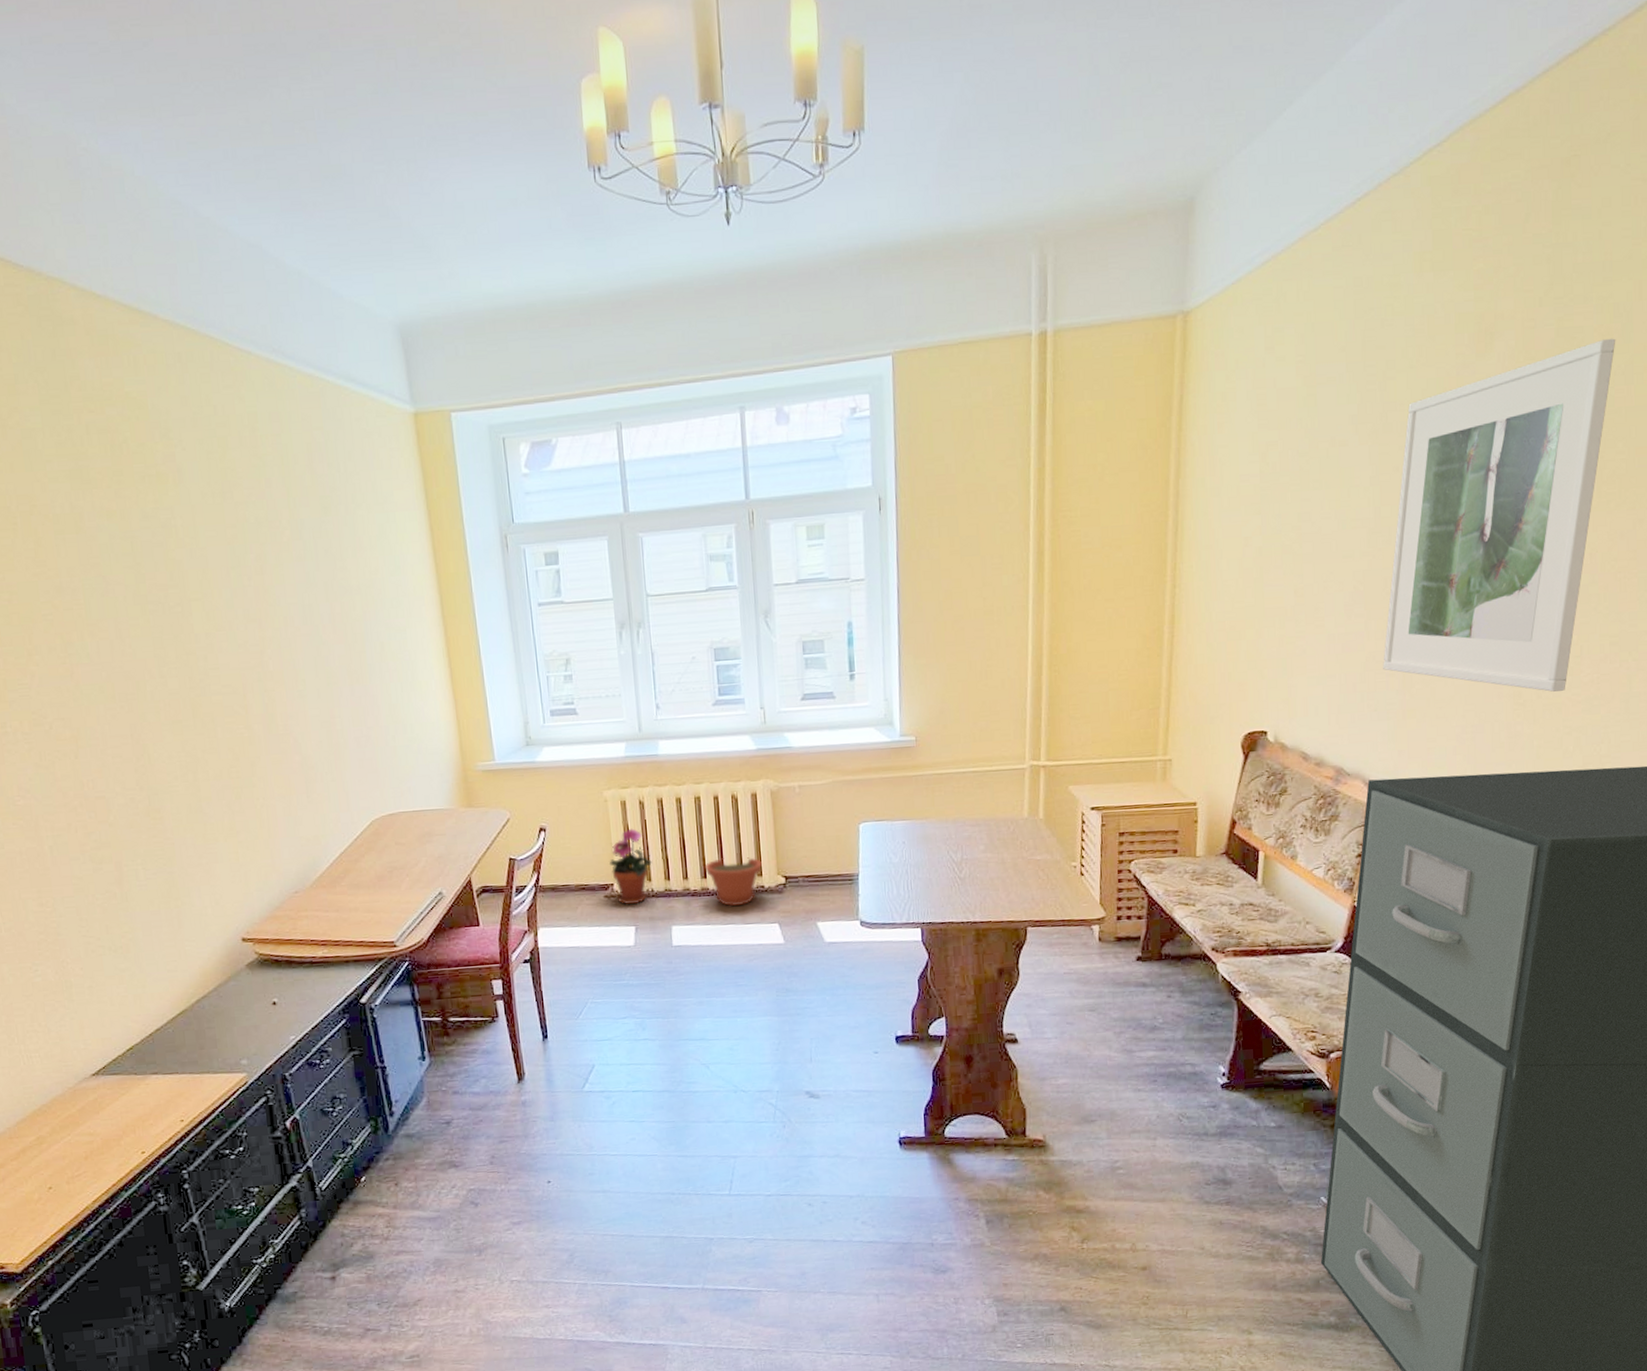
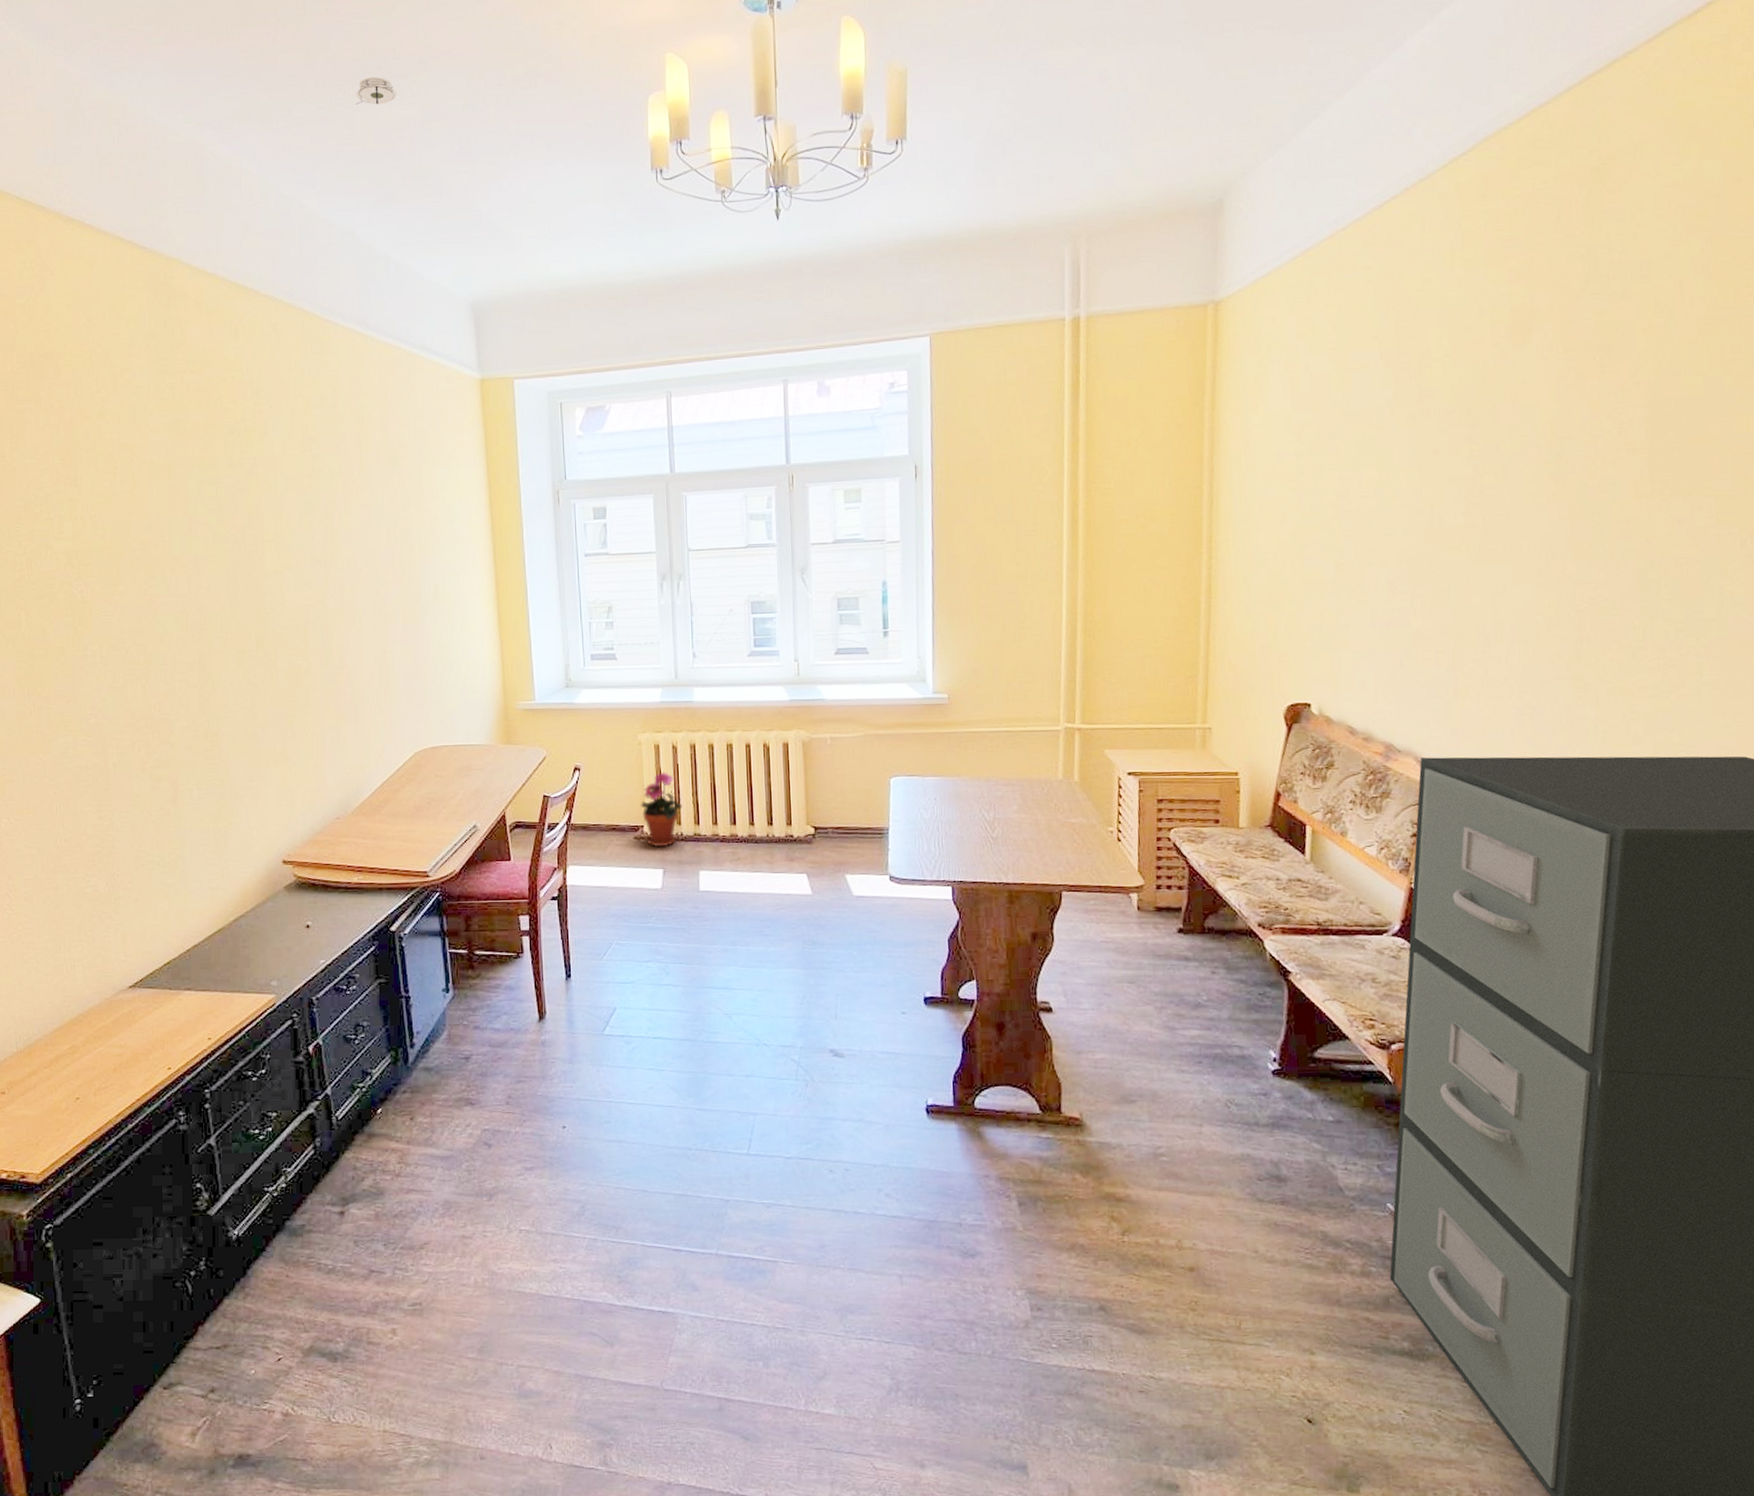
smoke detector: none [248,55,296,90] -> present [355,76,397,105]
plant pot: present [705,857,762,906] -> none [734,805,791,854]
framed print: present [1383,338,1616,692] -> none [1431,332,1659,676]

